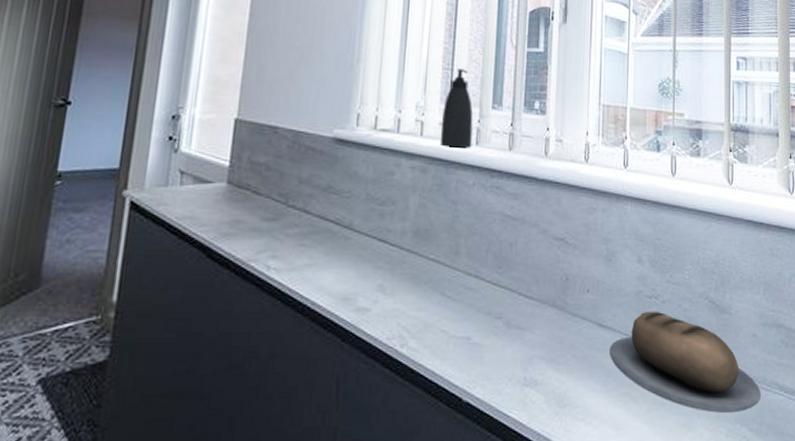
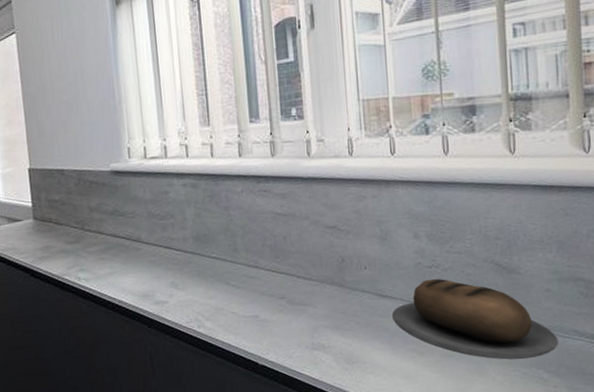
soap dispenser: present [439,68,473,150] -> none [203,92,235,164]

